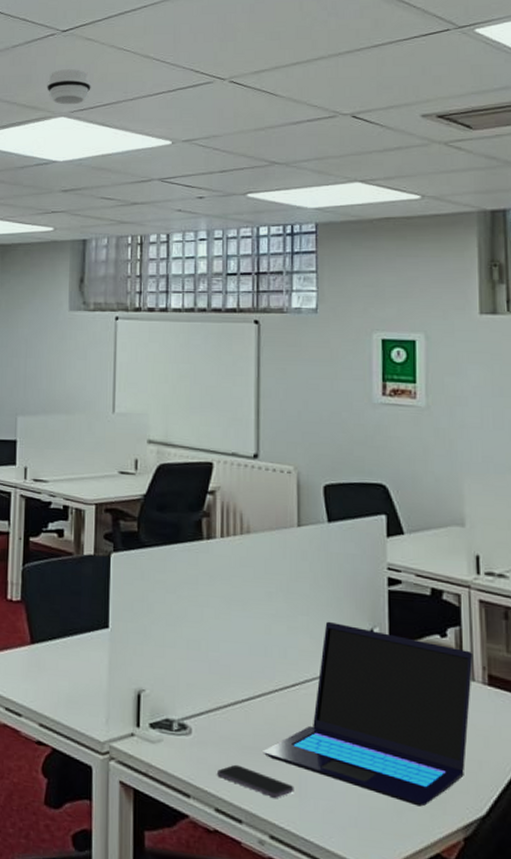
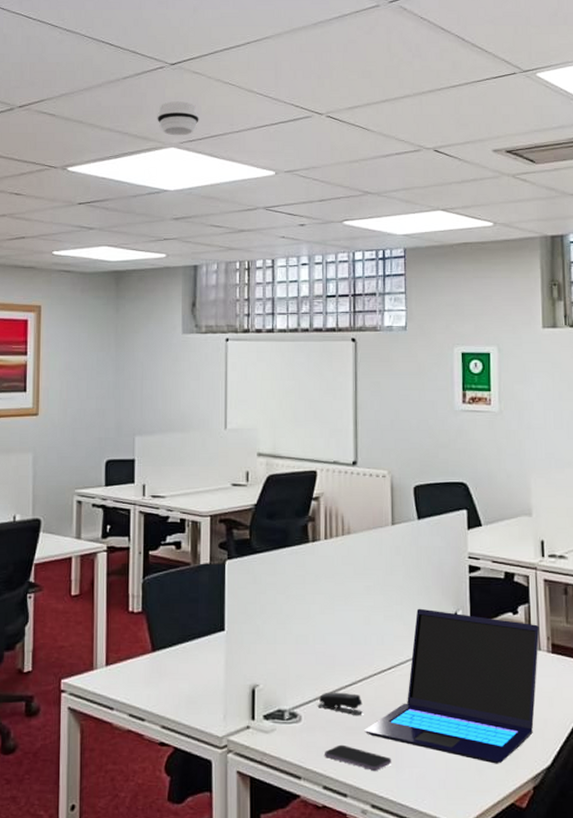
stapler: none [209,705,261,735] -> present [317,692,363,716]

